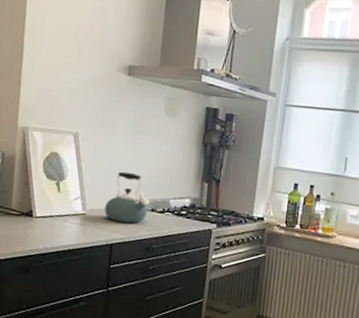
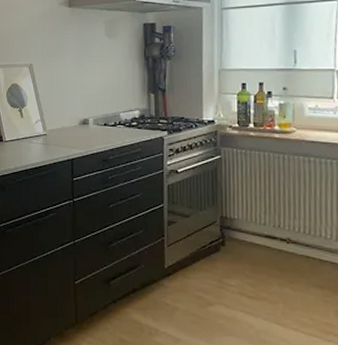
kettle: present [105,171,150,224] -> none [63,93,102,139]

